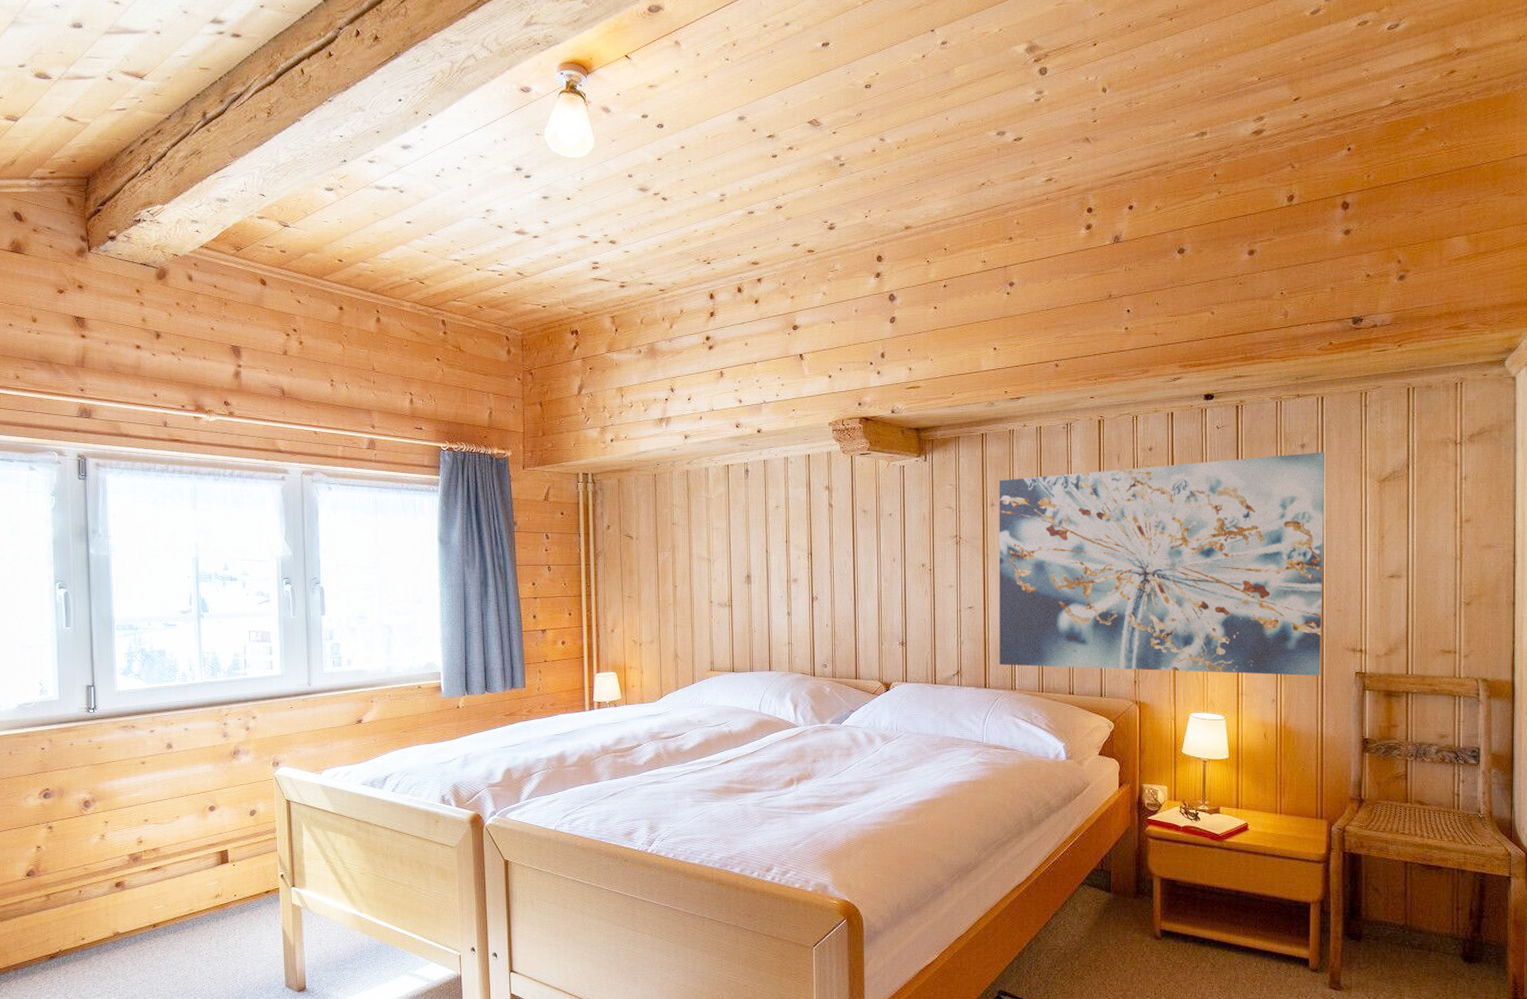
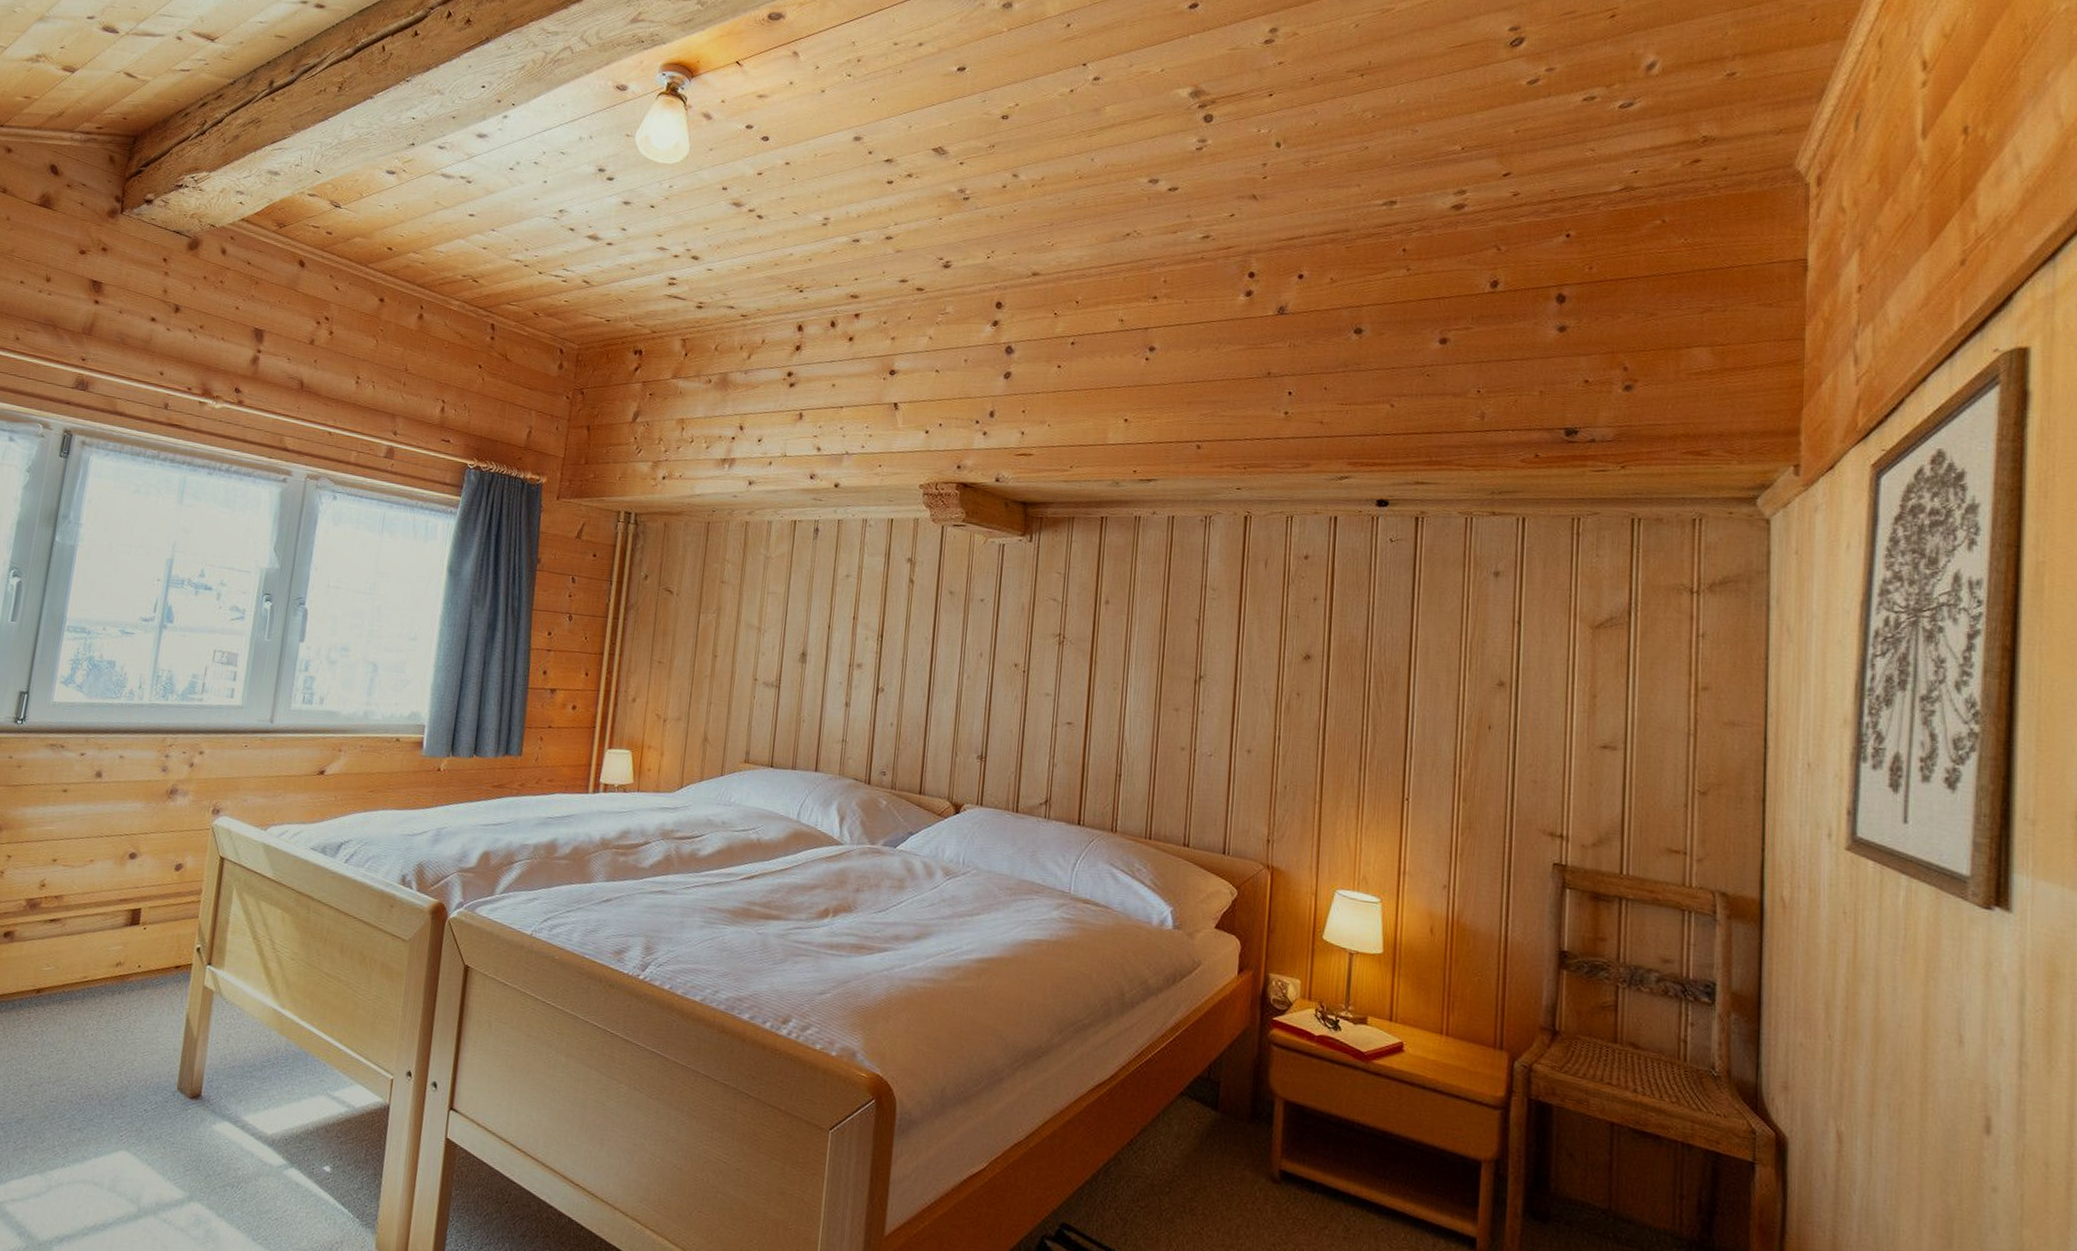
wall art: present [998,452,1325,676] -> none [1099,573,1525,862]

